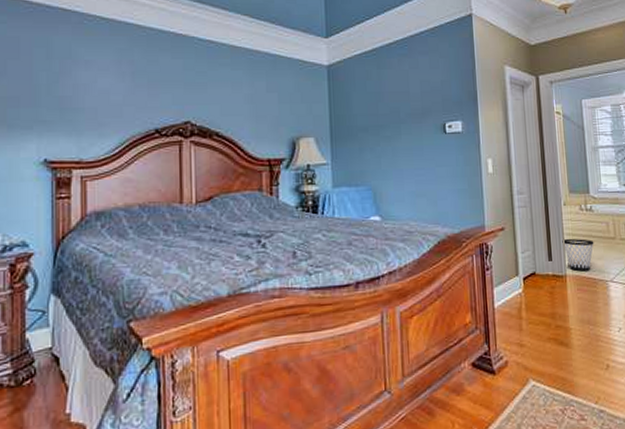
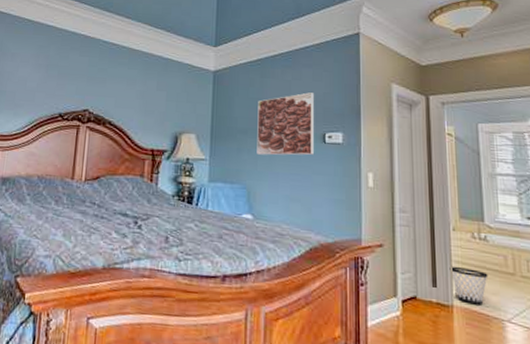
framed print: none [376,81,435,153] -> present [257,92,314,156]

